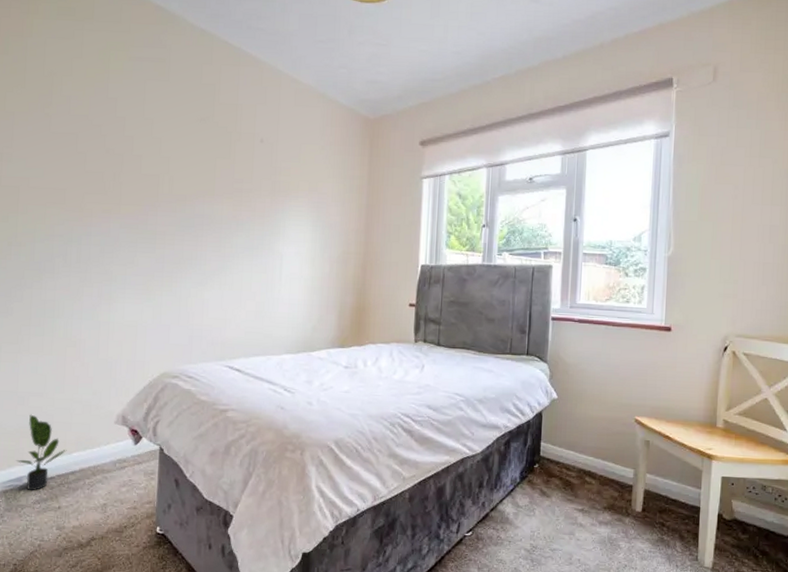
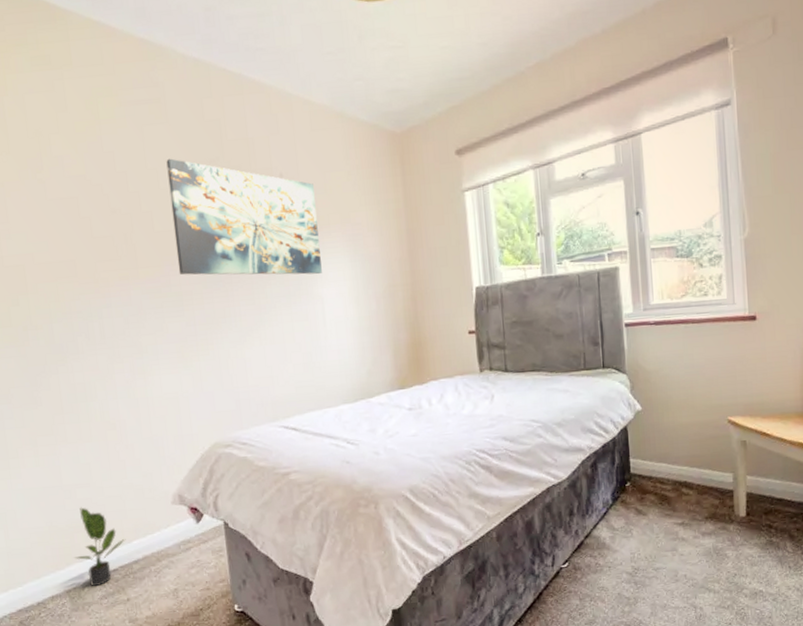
wall art: none [156,112,289,234] -> present [166,158,322,275]

